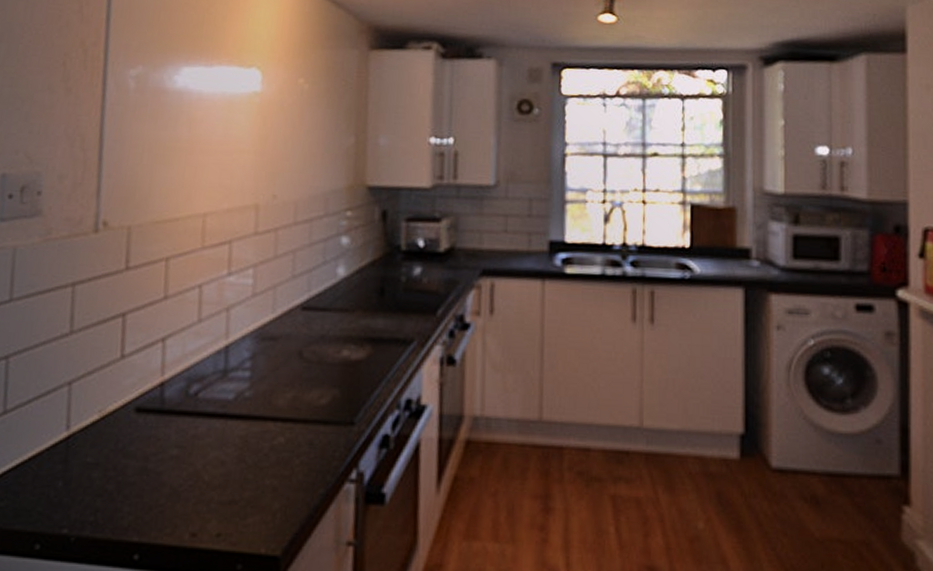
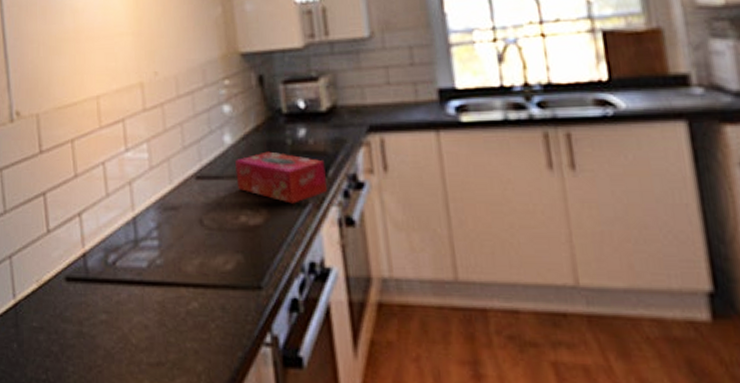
tissue box: none [344,287,435,341] -> present [235,151,327,204]

